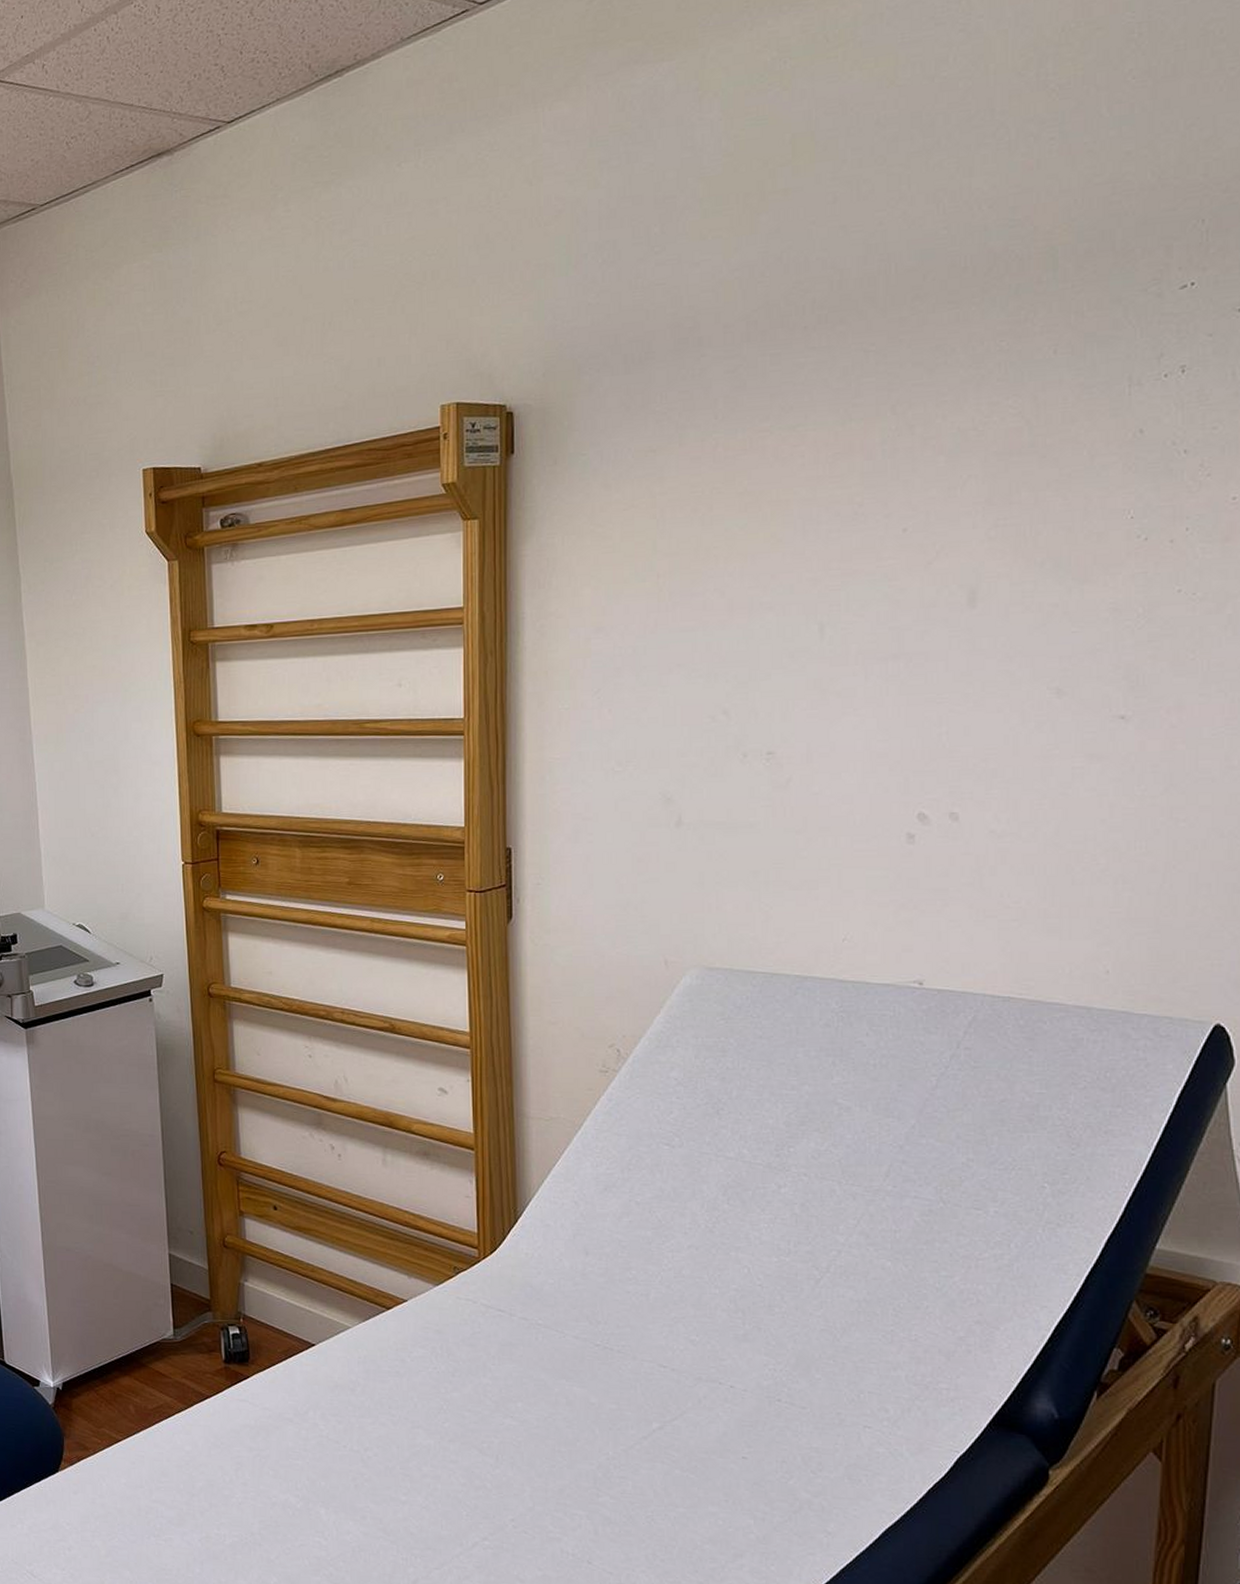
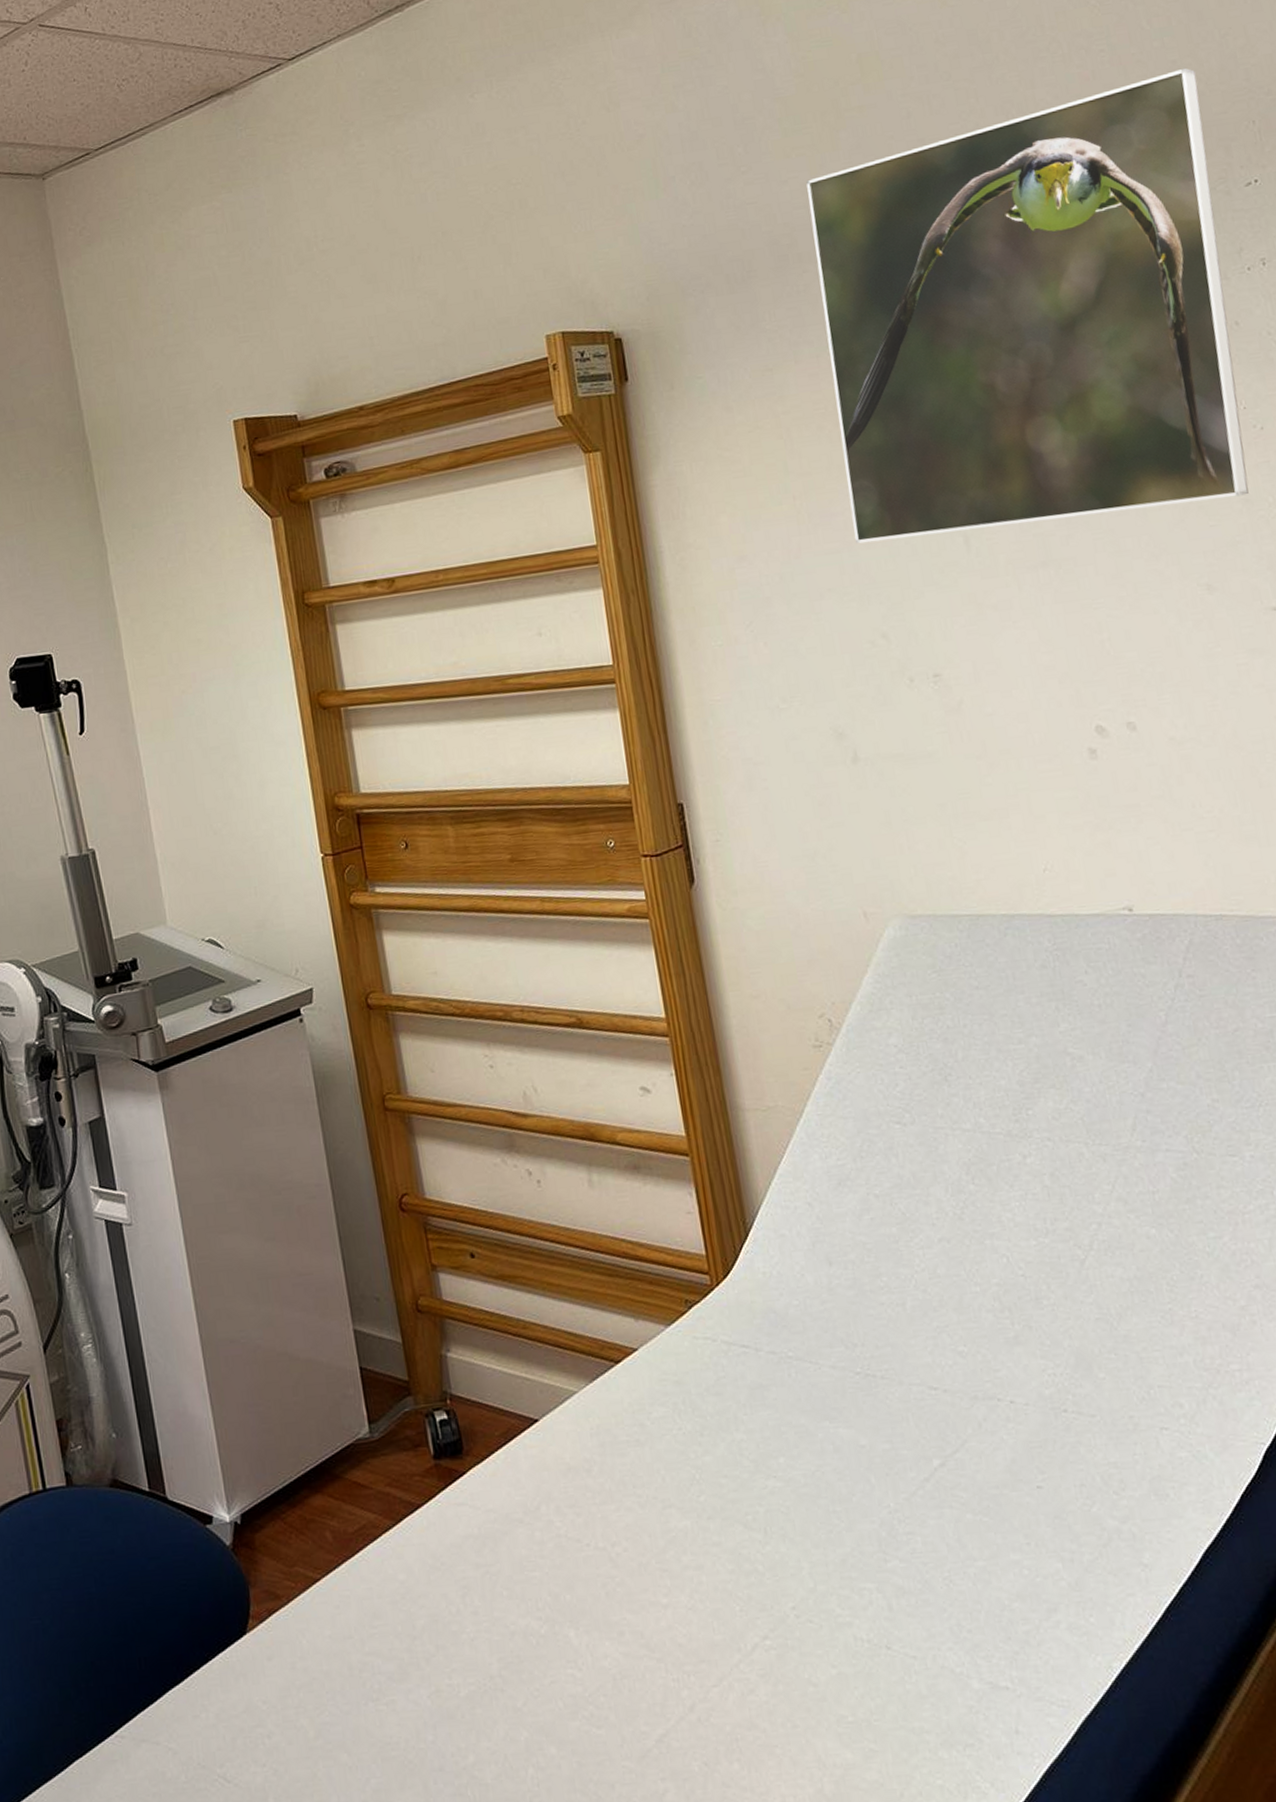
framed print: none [711,160,1149,624] -> present [806,68,1249,544]

